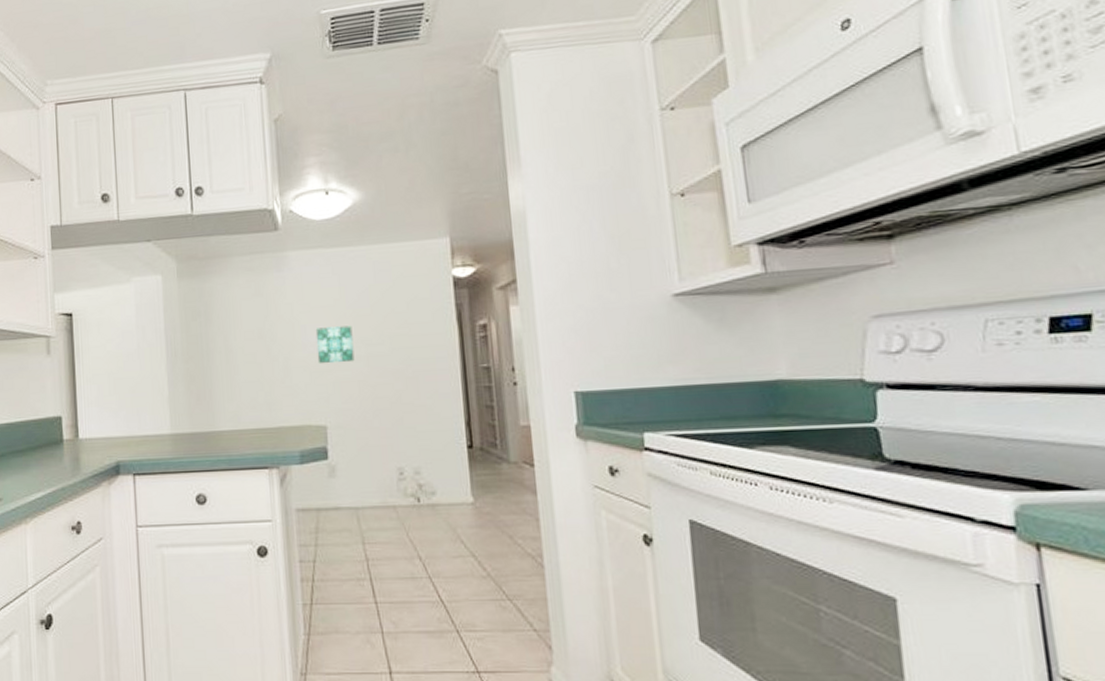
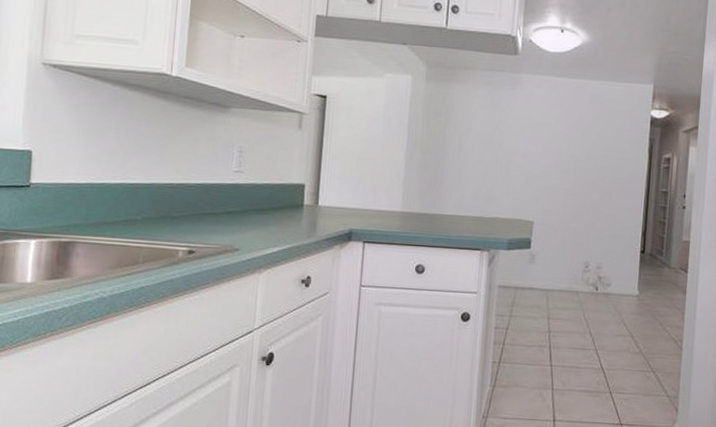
wall art: present [315,325,355,364] -> none [534,141,566,173]

